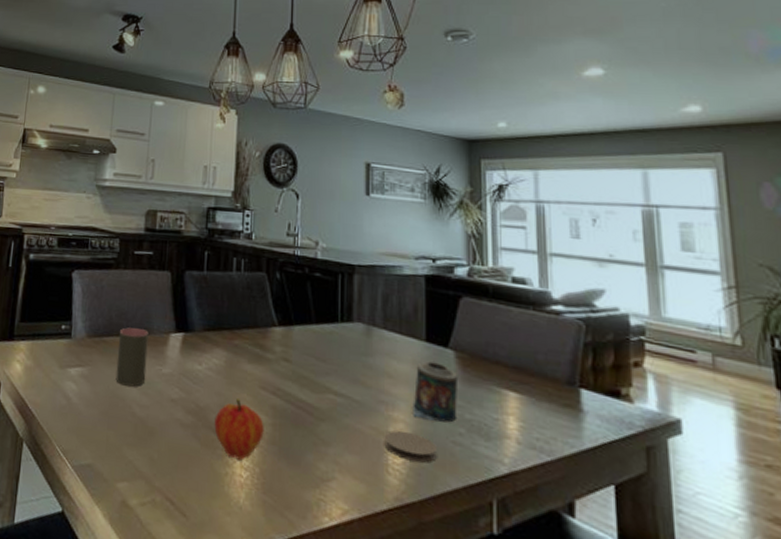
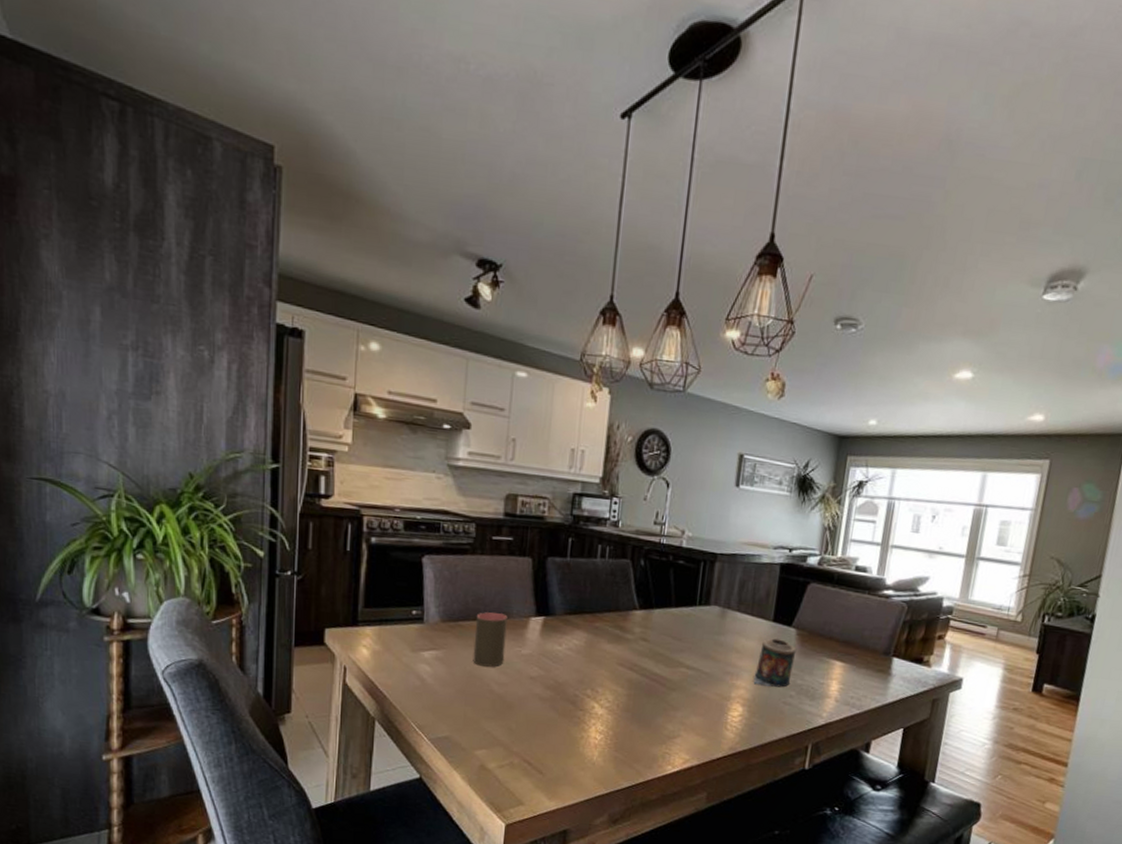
fruit: present [214,399,264,461] -> none [572,674,620,726]
coaster: present [384,430,437,463] -> none [725,696,770,720]

